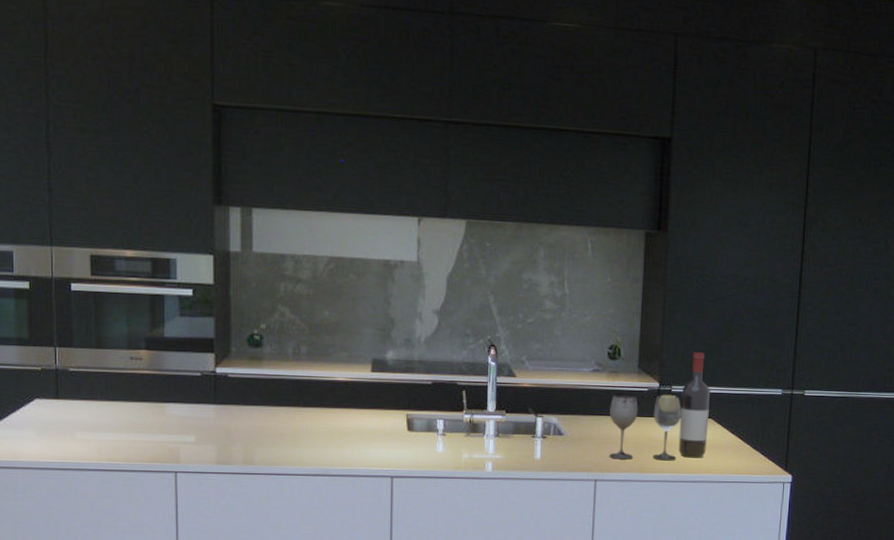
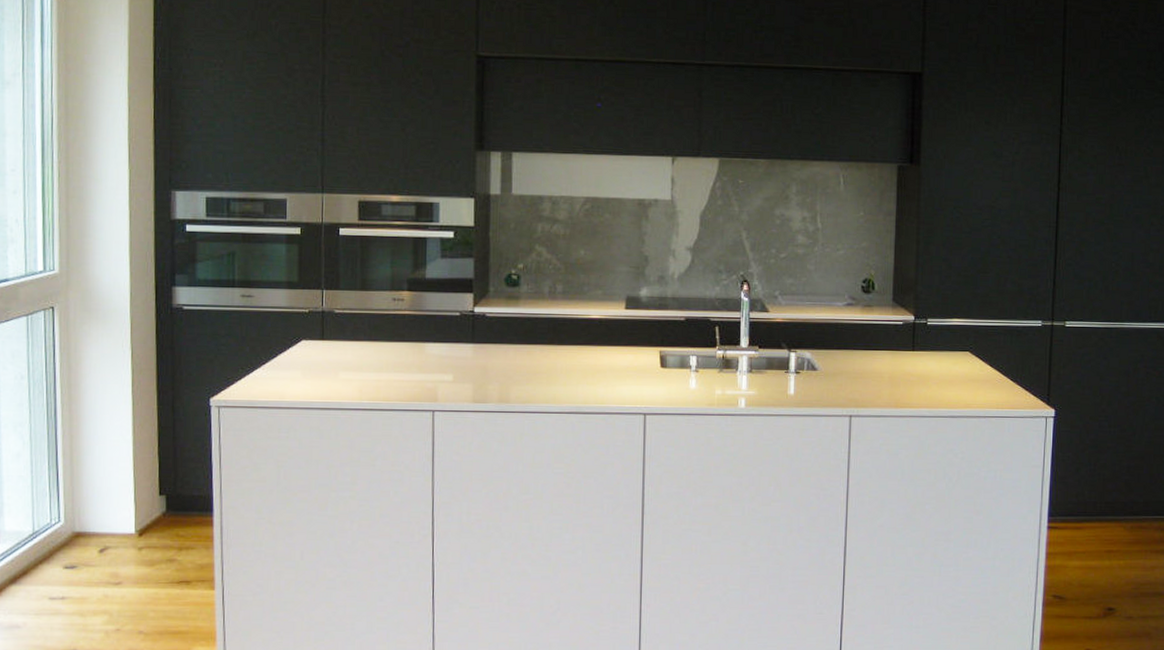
wineglass: present [609,392,682,461] -> none [864,326,938,396]
wine bottle: present [678,352,711,458] -> none [935,284,968,393]

